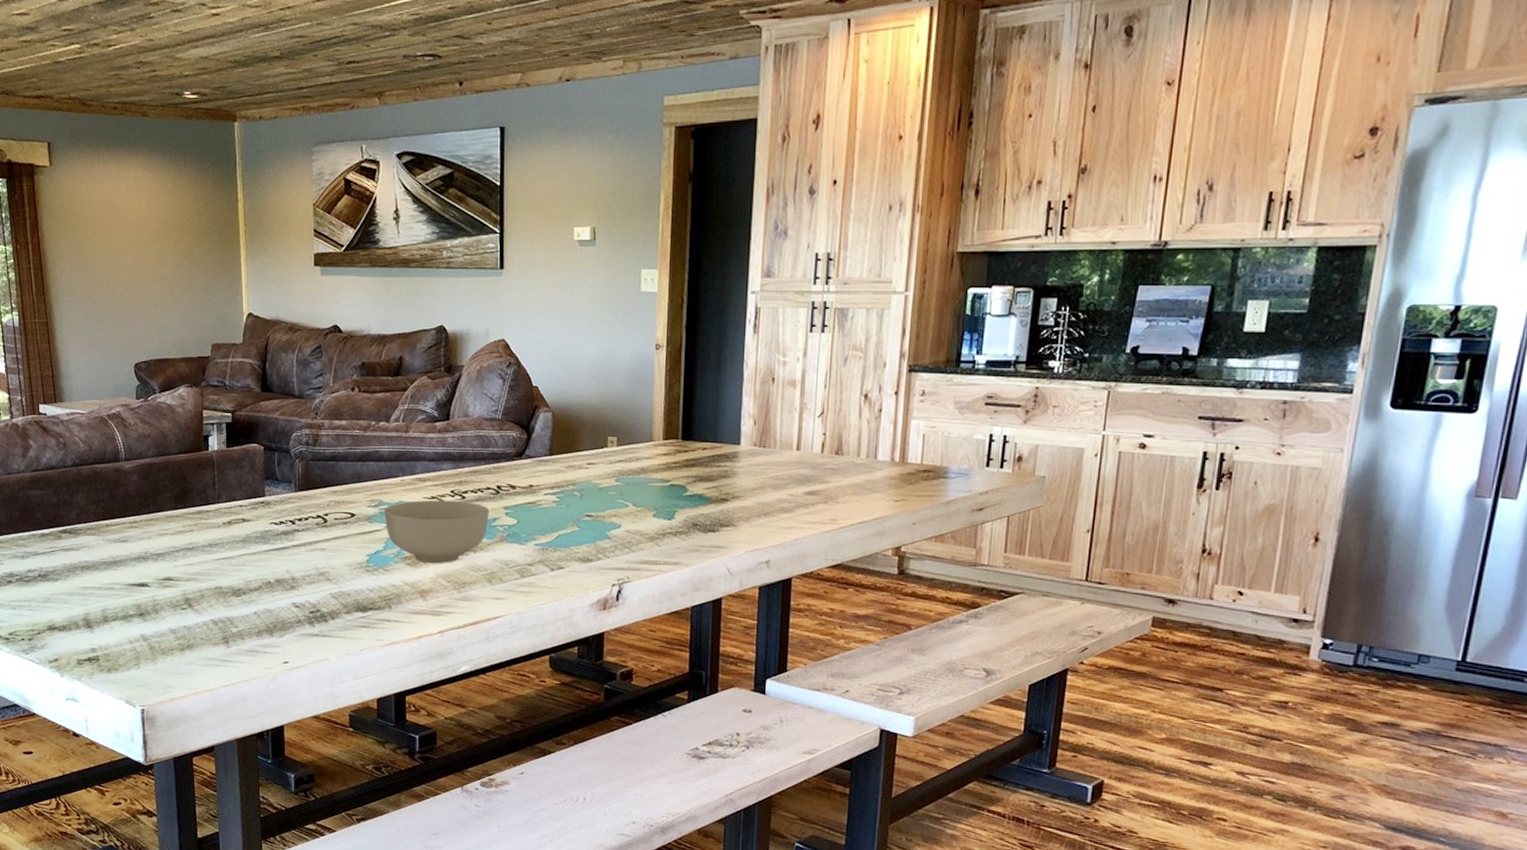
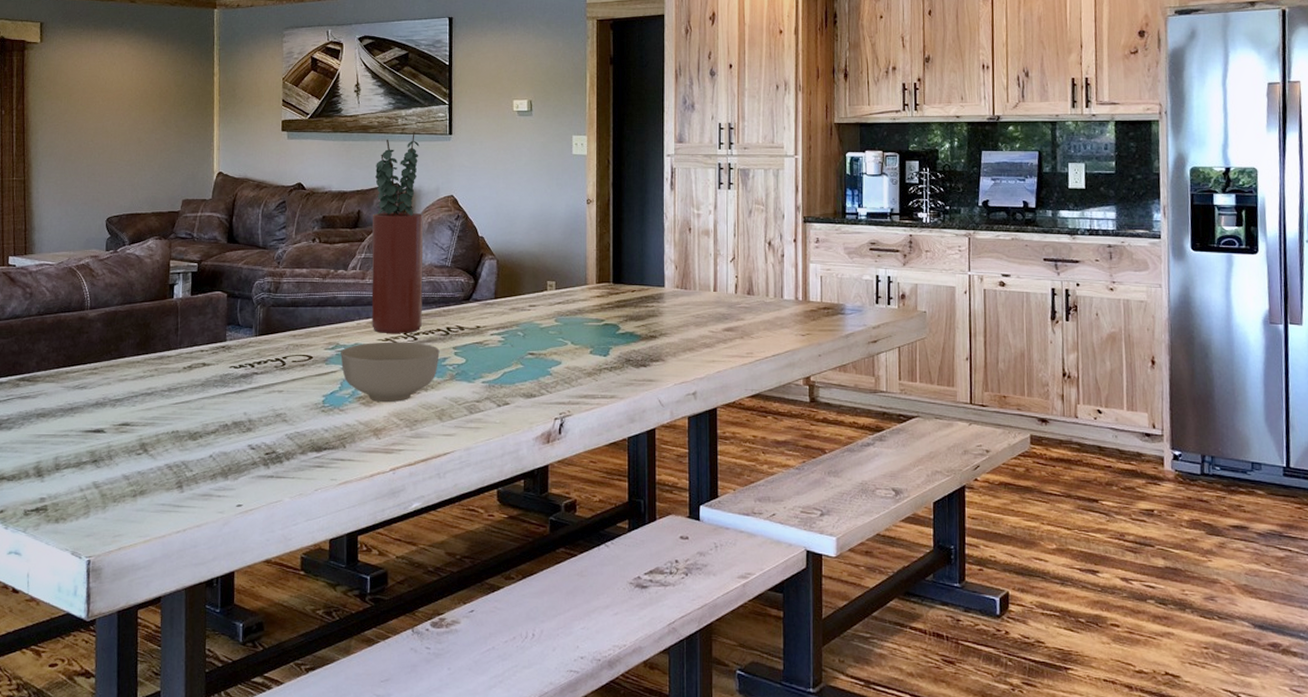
vase: none [415,265,472,491] -> present [371,131,424,333]

